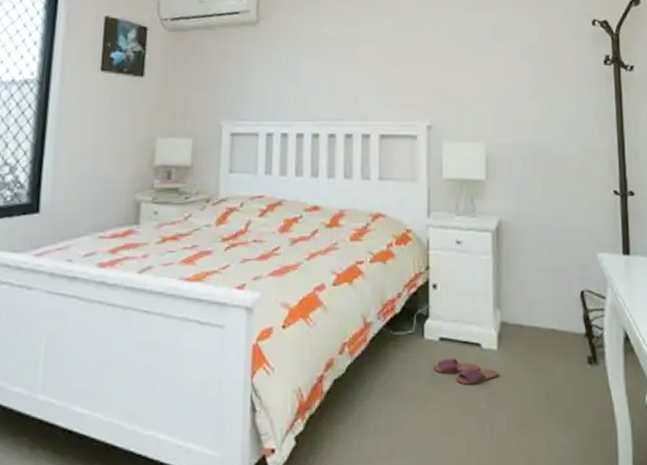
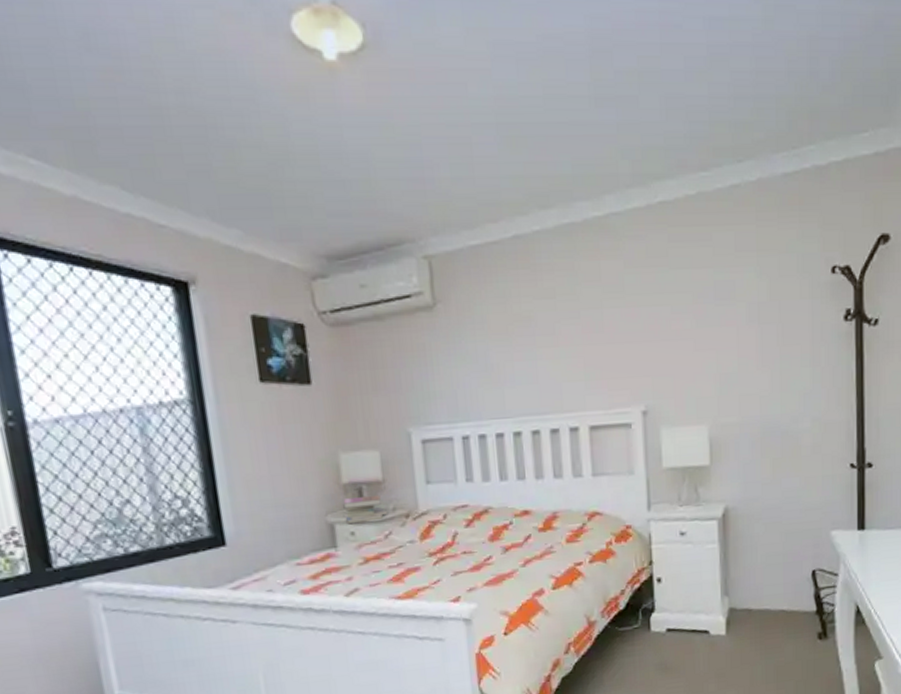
slippers: present [433,358,499,385] -> none [662,646,728,670]

